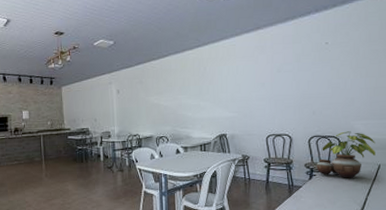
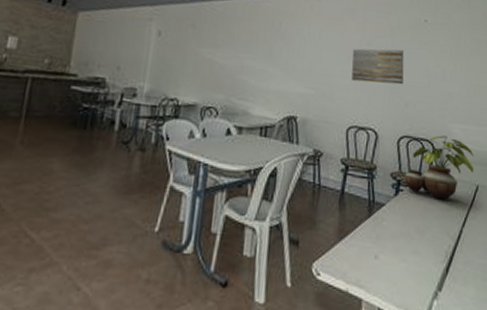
wall art: none [265,70,310,101] -> present [351,48,405,85]

